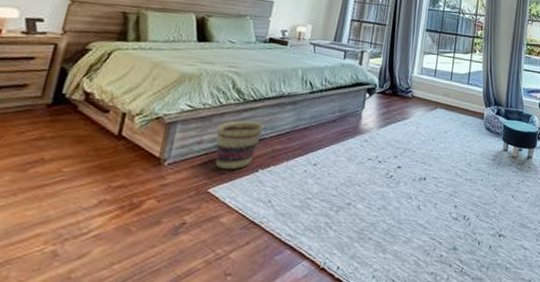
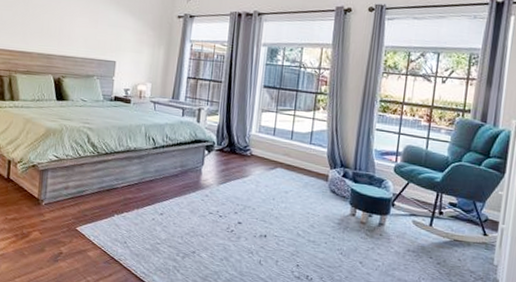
basket: present [215,121,264,169] -> none [78,171,116,213]

